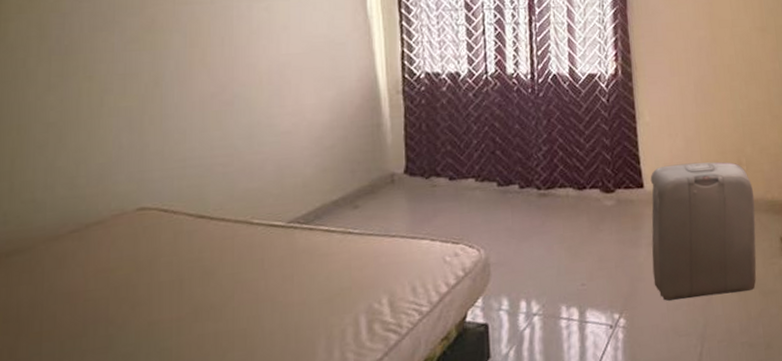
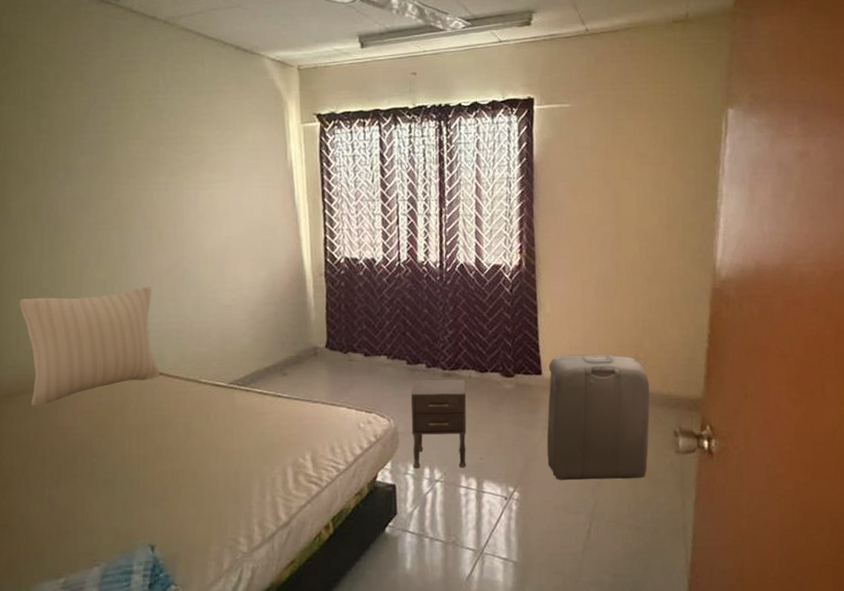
pillow: none [14,114,201,270] -> present [19,286,160,407]
nightstand: none [502,198,567,303] -> present [410,379,467,469]

